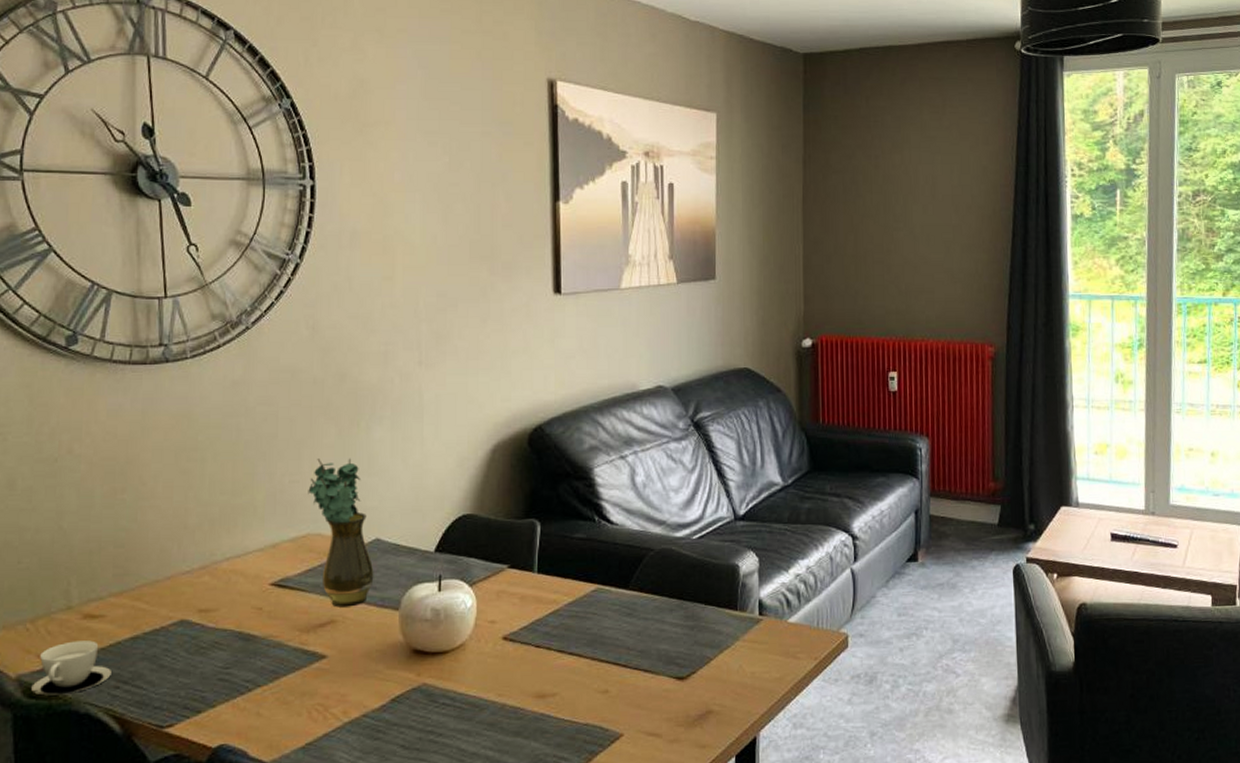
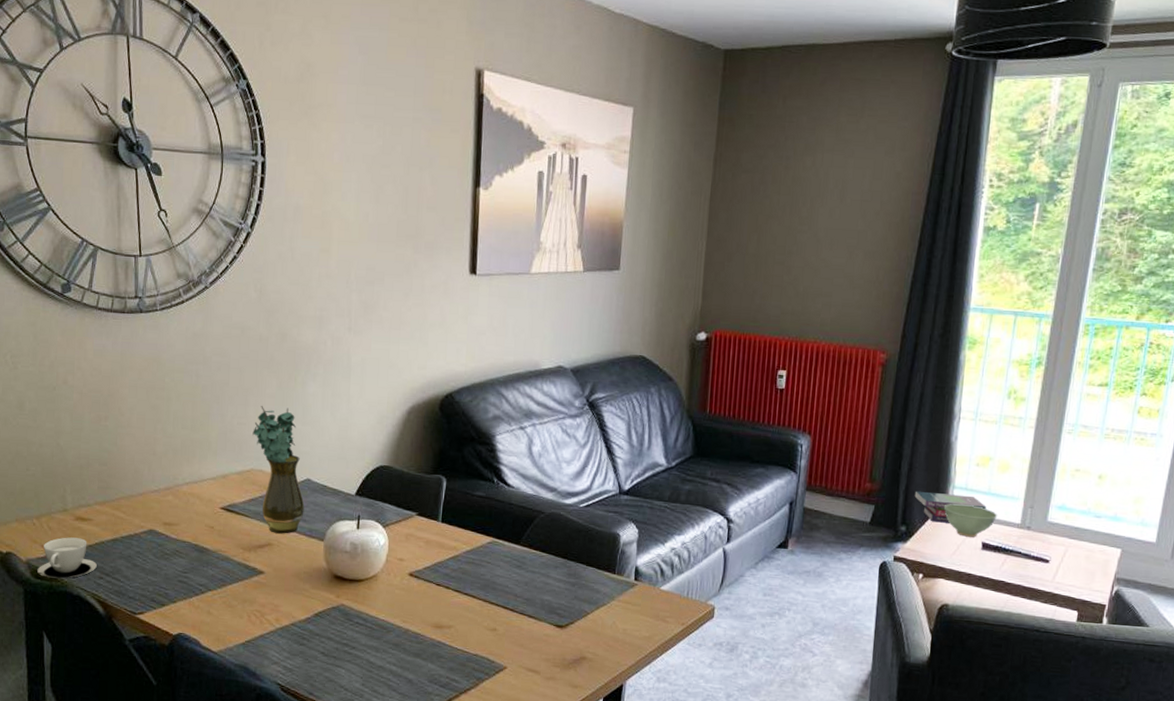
books: none [1038,485,1110,517] -> present [914,490,986,523]
bowl: none [1068,494,1123,529] -> present [943,503,998,537]

